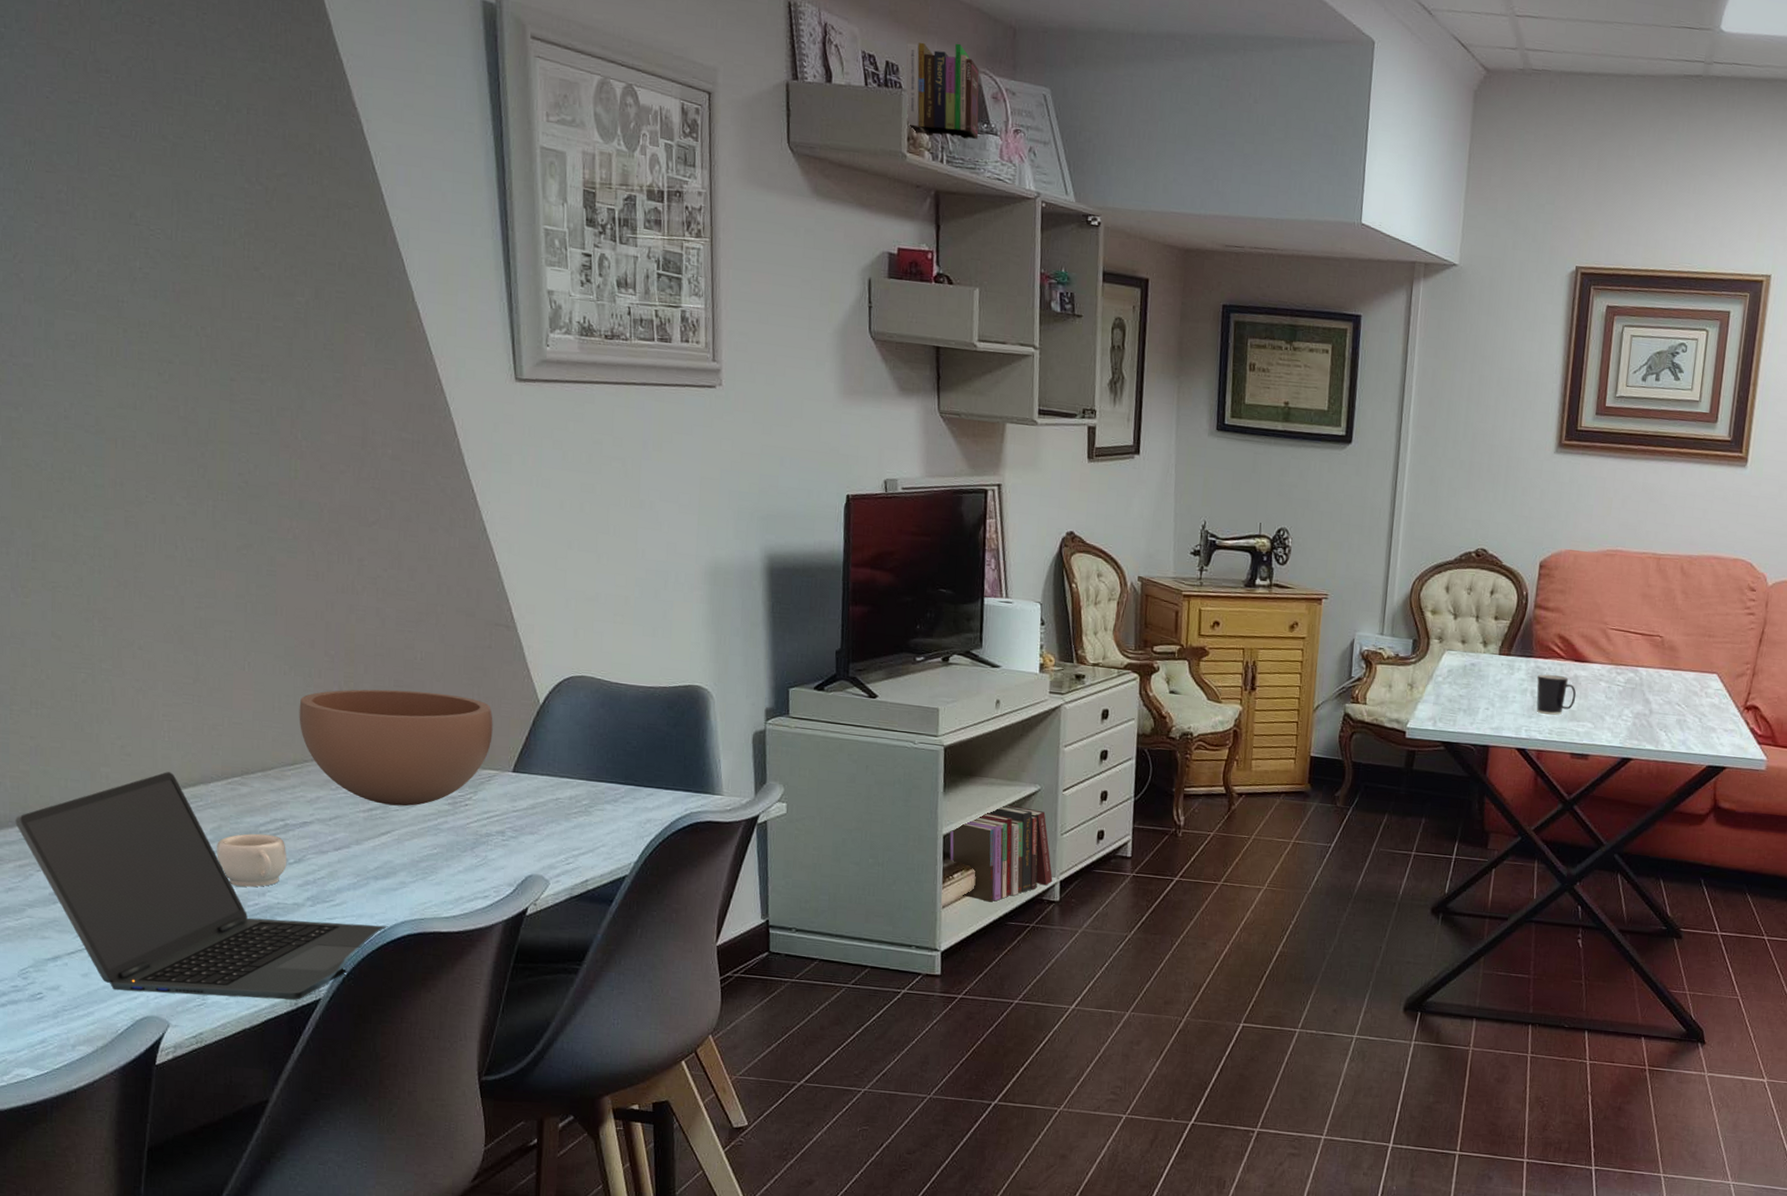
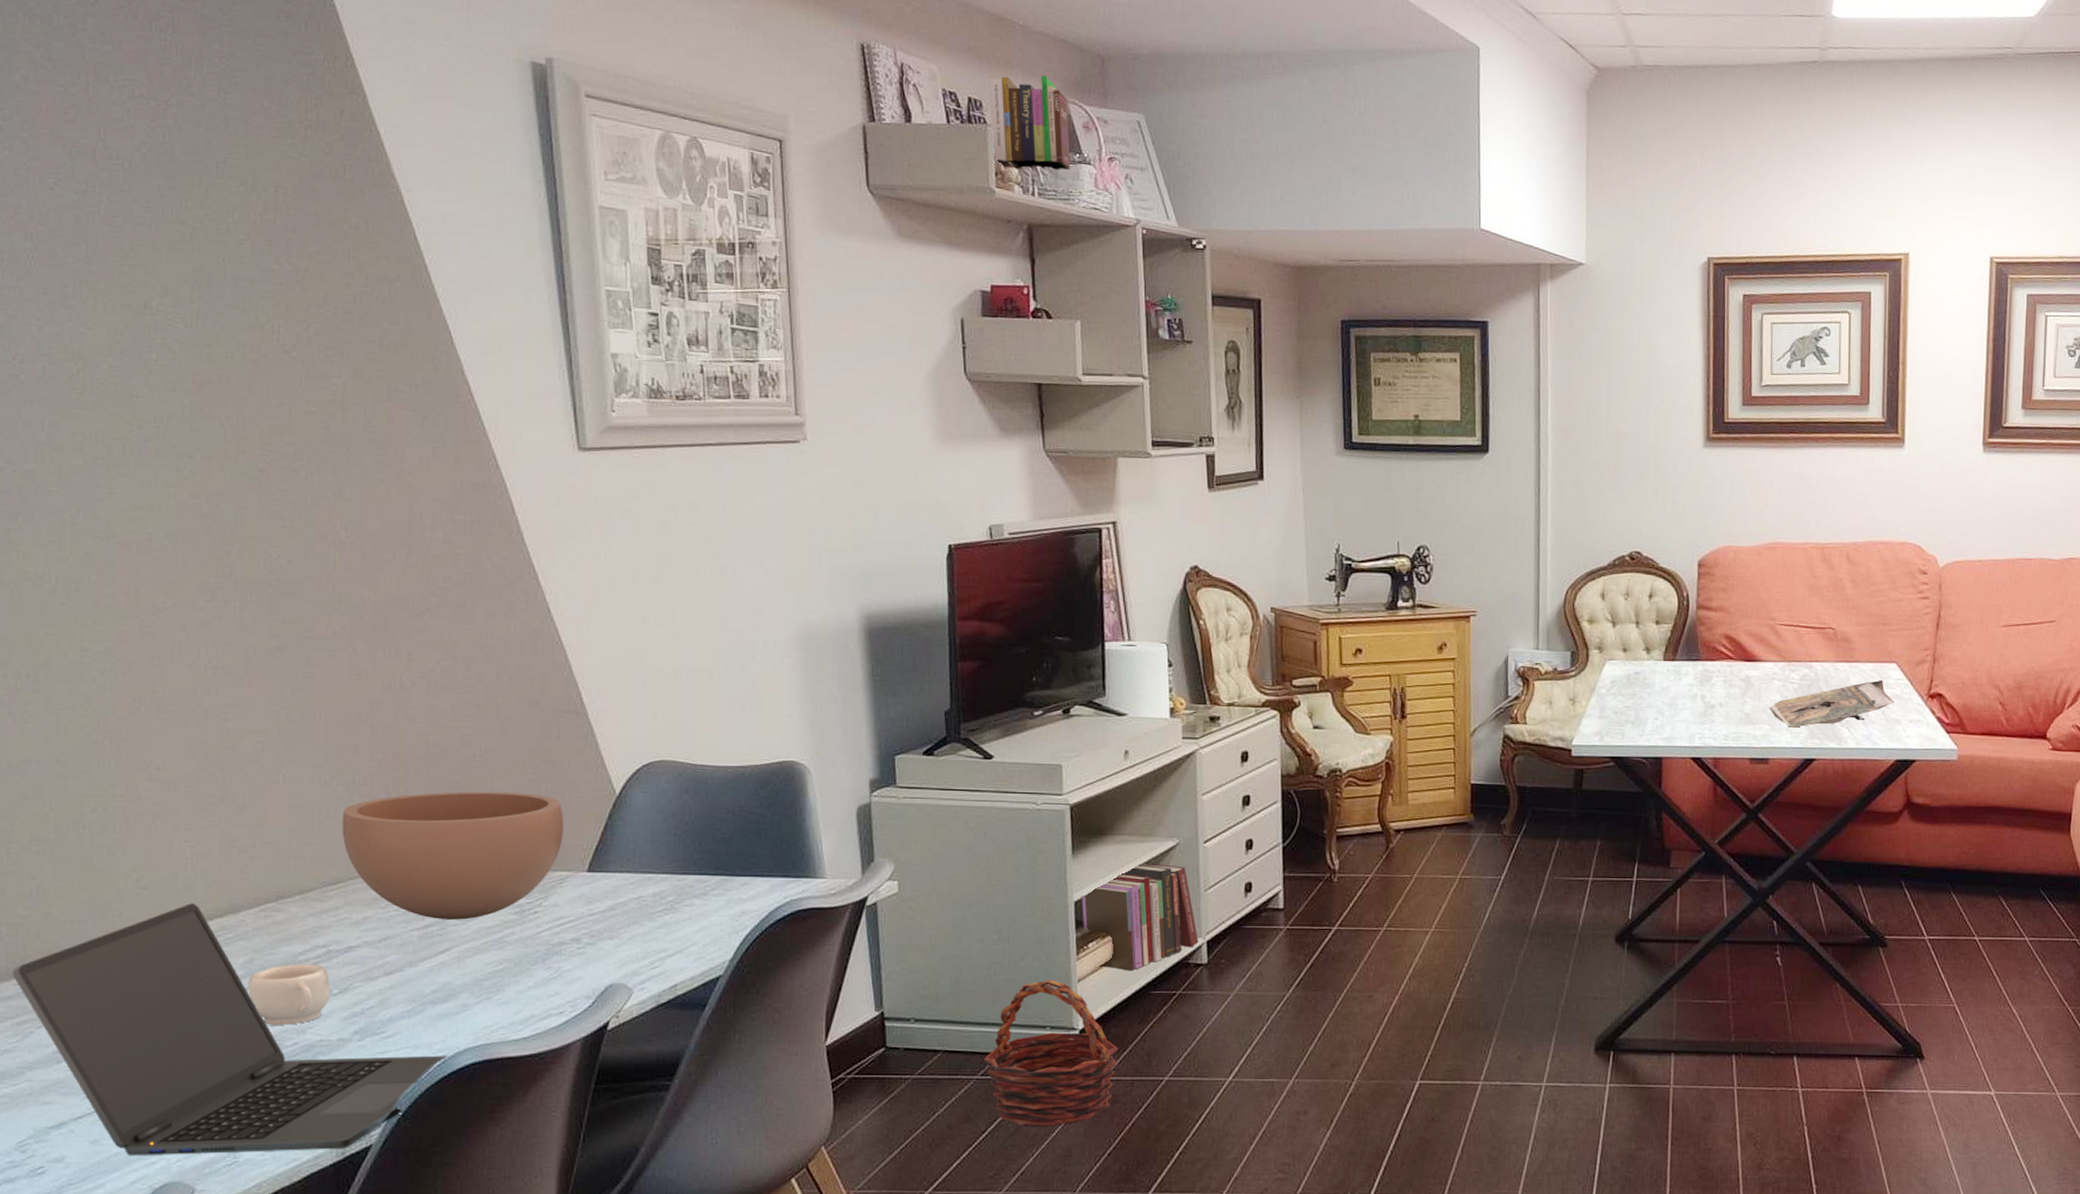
basket: none [855,903,975,1036] -> present [984,979,1118,1127]
mug: present [1536,674,1577,716] -> none [1707,677,1750,721]
magazine: none [1593,688,1712,728] -> present [1769,679,1895,728]

